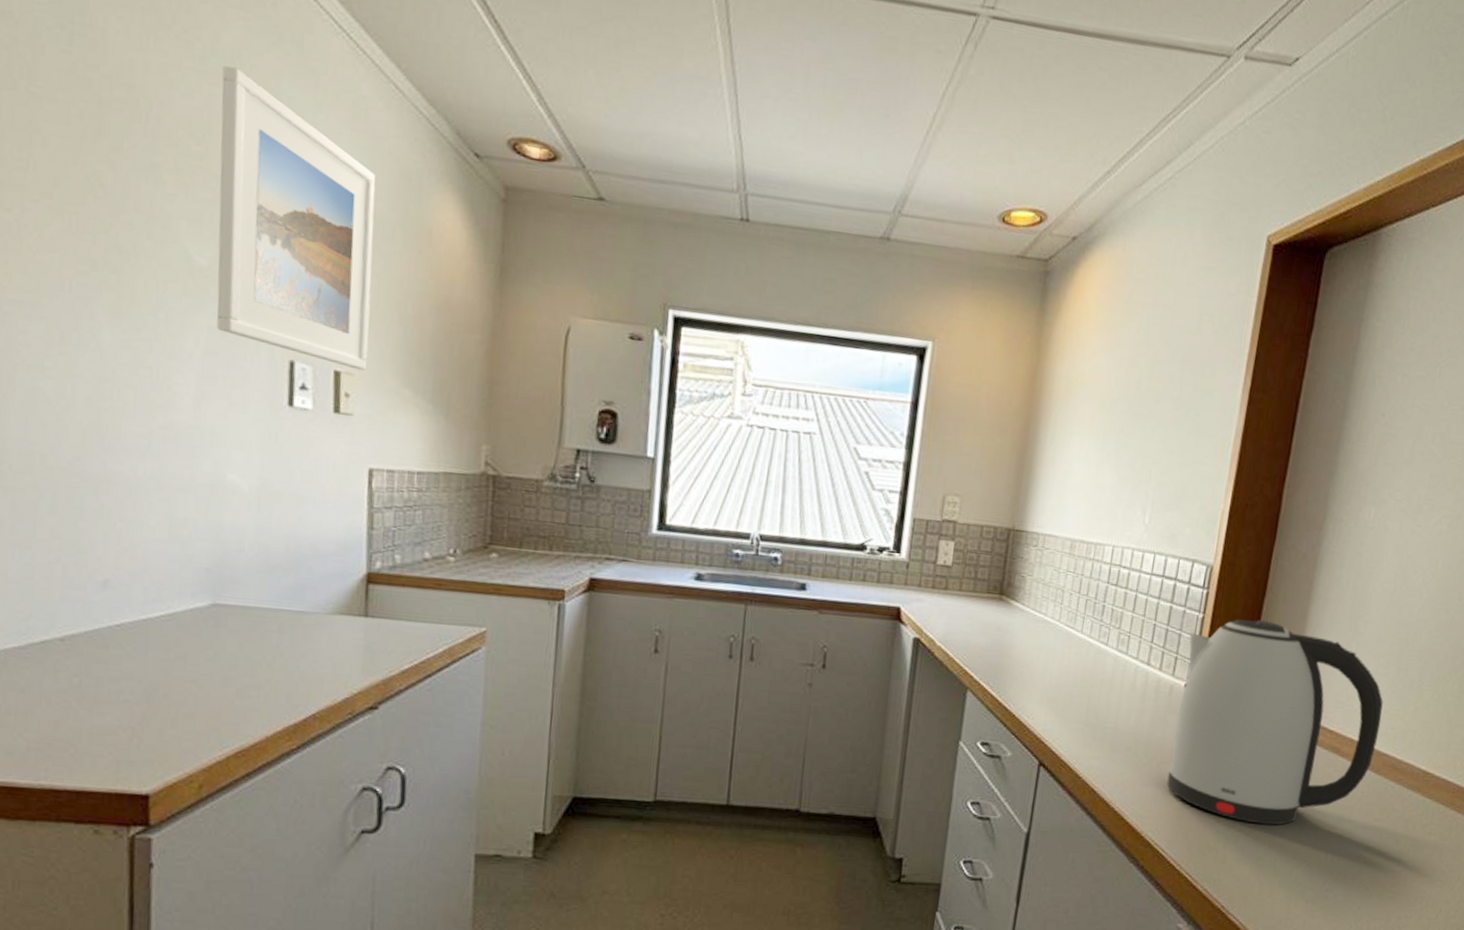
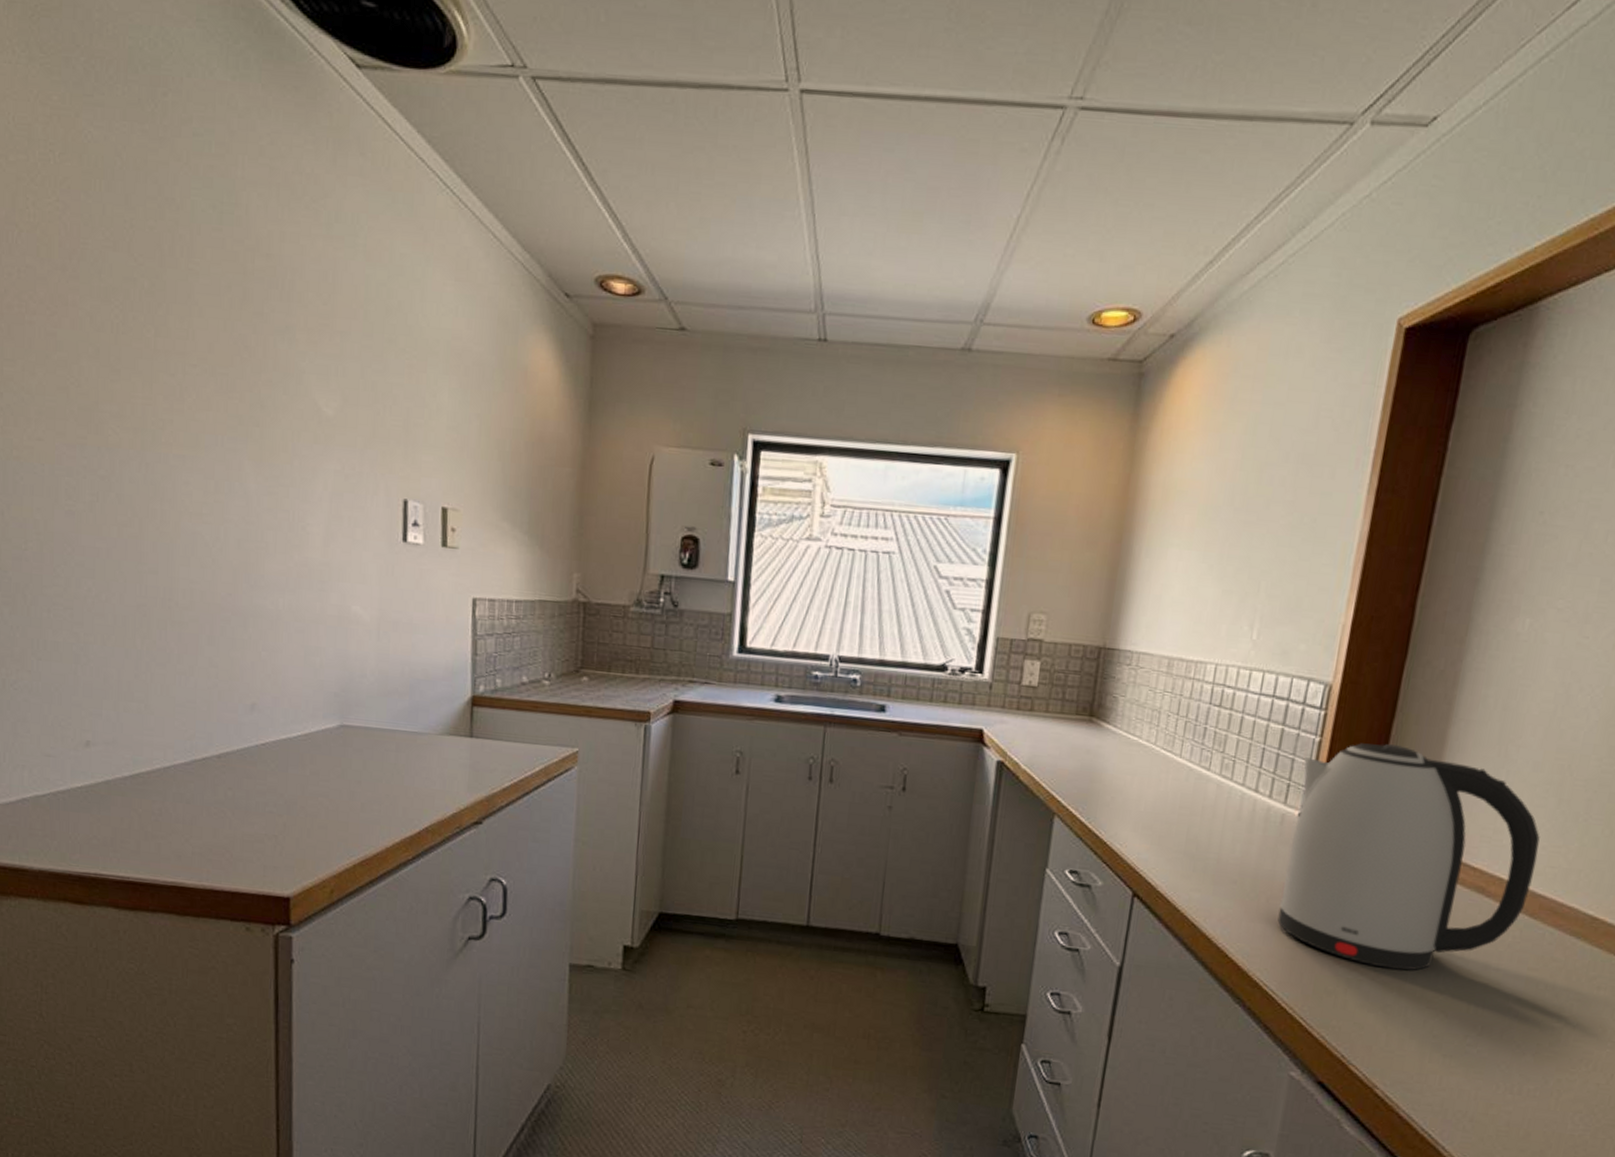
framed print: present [217,66,376,371] -> none [342,230,477,506]

